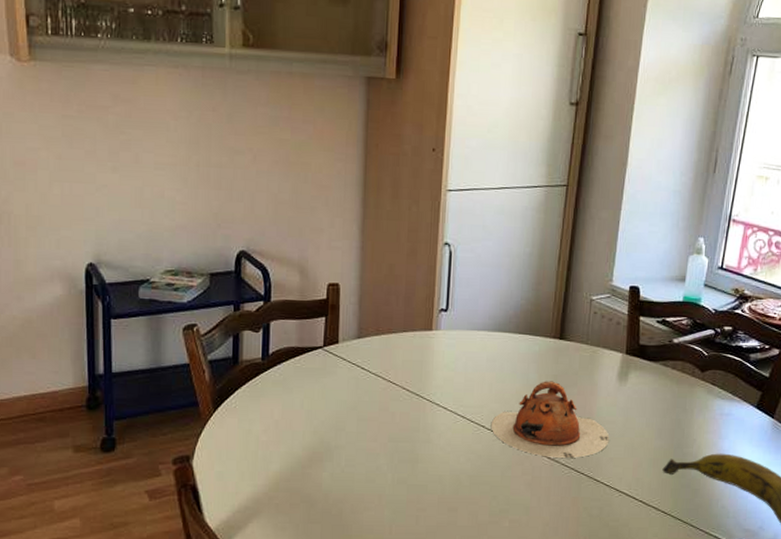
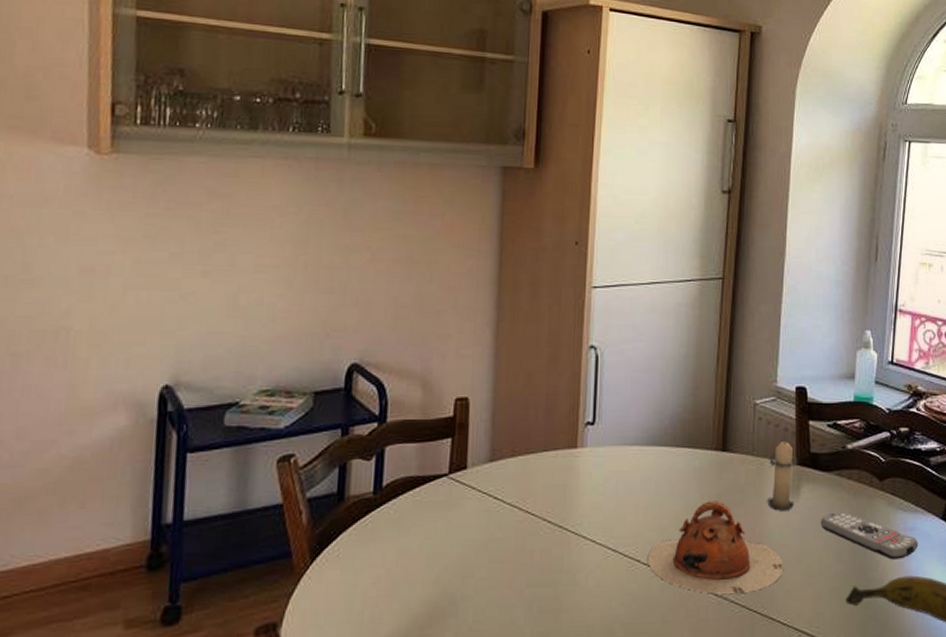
candle: none [598,330,628,393] -> present [767,437,798,511]
remote control: none [644,395,733,439] -> present [820,511,919,560]

